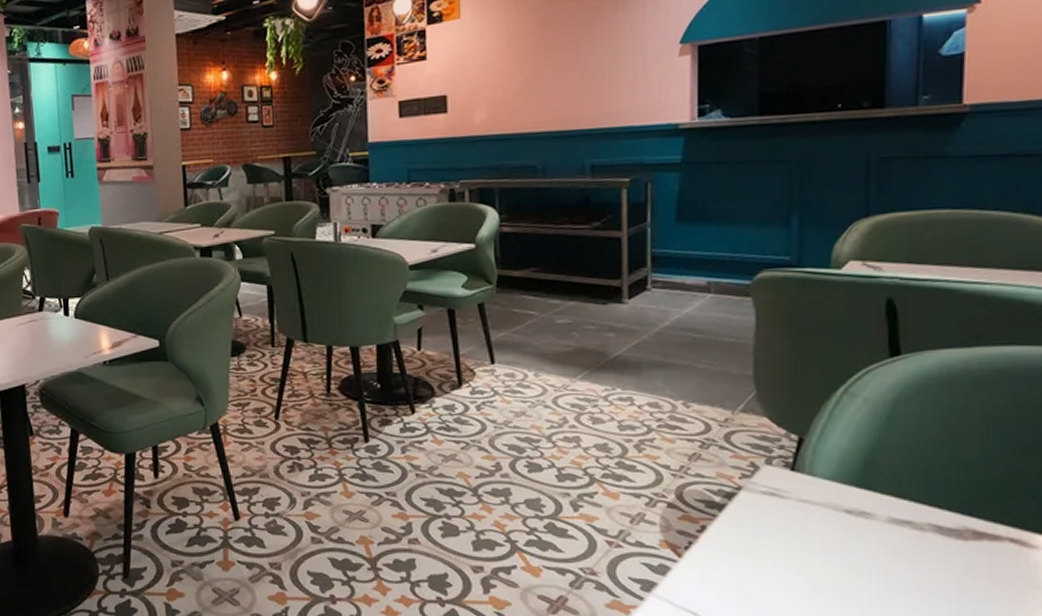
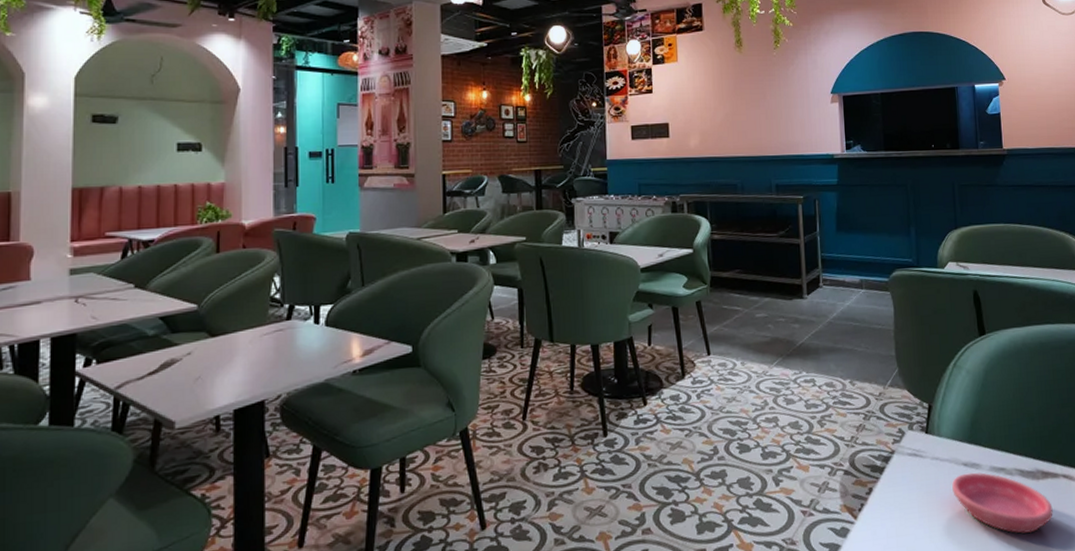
saucer: none [825,522,986,603] -> present [952,472,1053,534]

